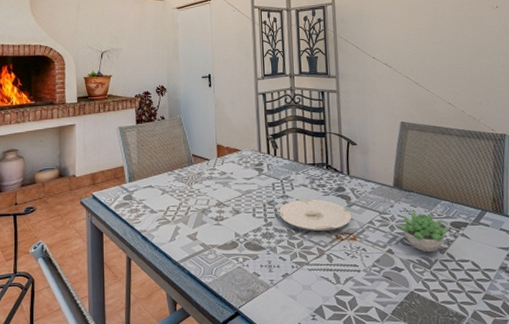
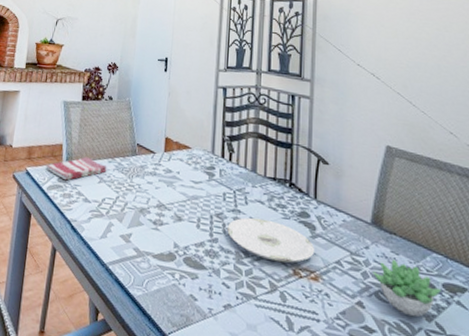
dish towel: none [111,173,168,198] -> present [46,157,107,181]

